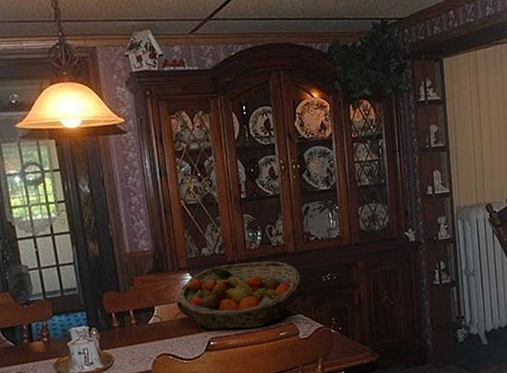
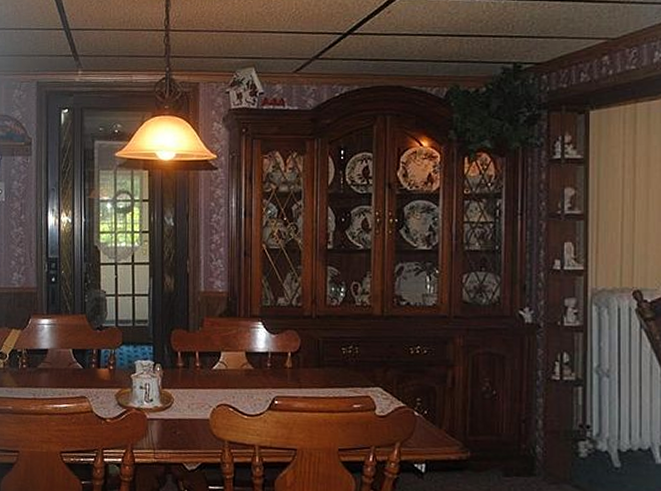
fruit basket: present [178,261,301,331] -> none [247,319,384,394]

